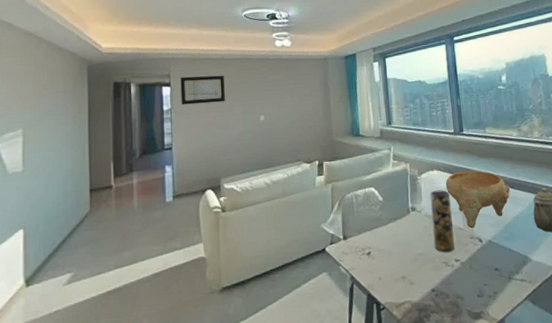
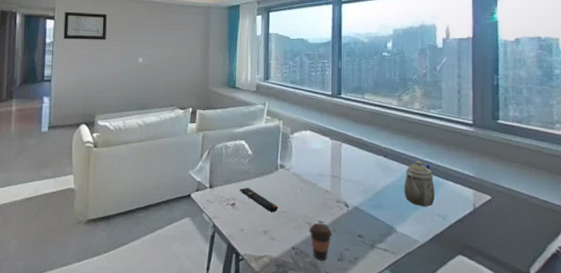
remote control: none [373,235,414,257] -> present [239,188,279,213]
vase: present [429,190,455,253] -> none [299,150,321,213]
decorative bowl: present [445,170,510,228] -> none [317,134,382,193]
coffee cup: none [446,261,470,300] -> present [309,222,333,261]

